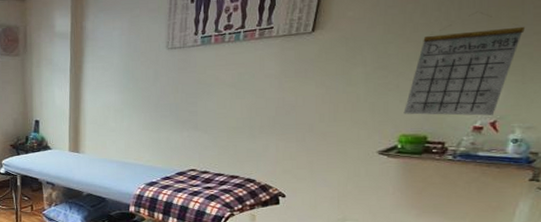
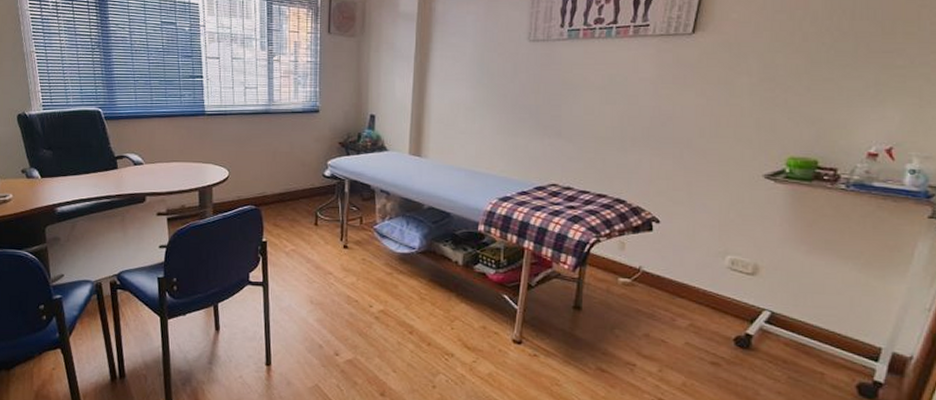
calendar: present [403,12,525,116] -> none [792,25,921,141]

